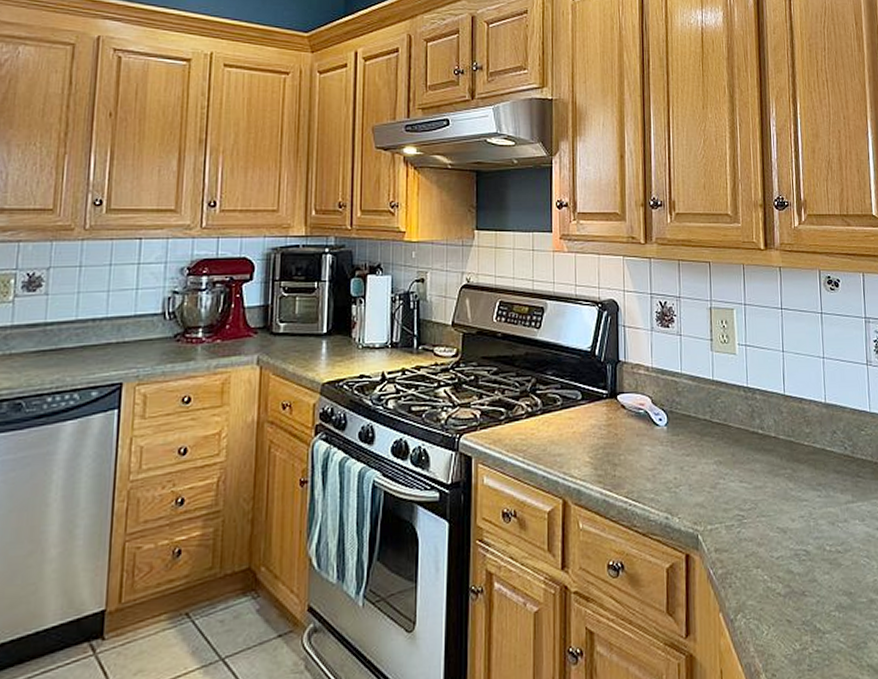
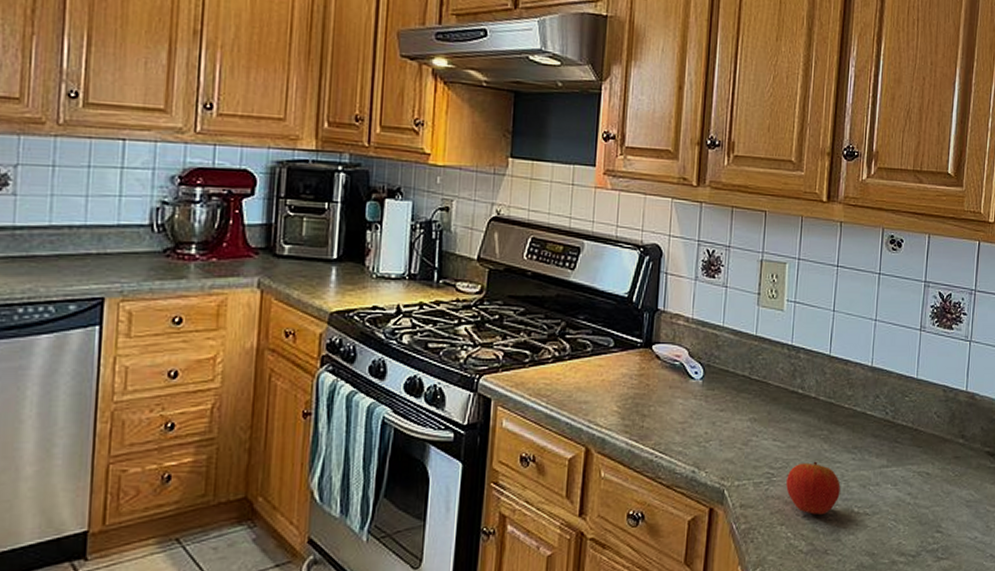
apple: none [757,500,810,556] -> present [786,461,841,516]

